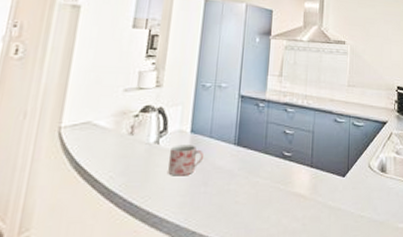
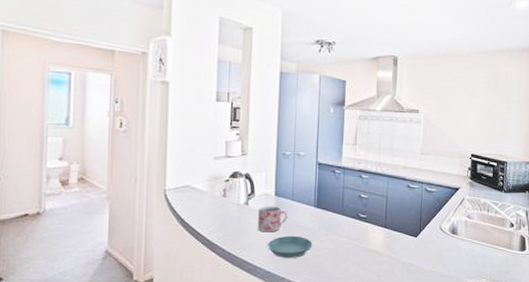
saucer: none [178,179,231,207] -> present [268,235,313,258]

